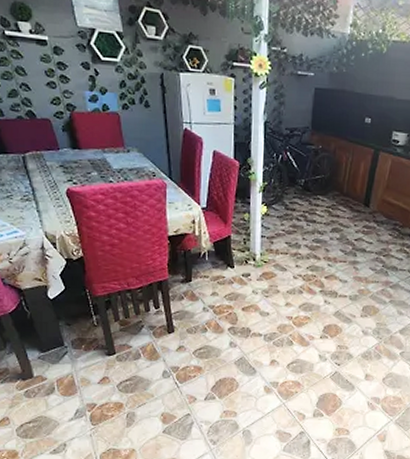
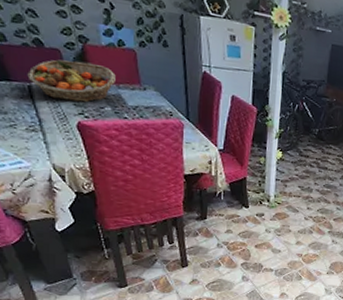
fruit basket: none [22,129,101,169] -> present [27,59,116,103]

